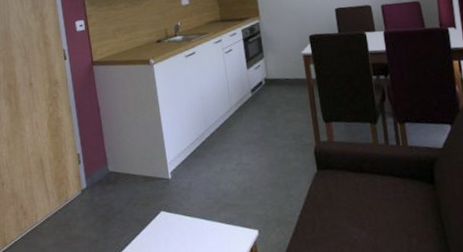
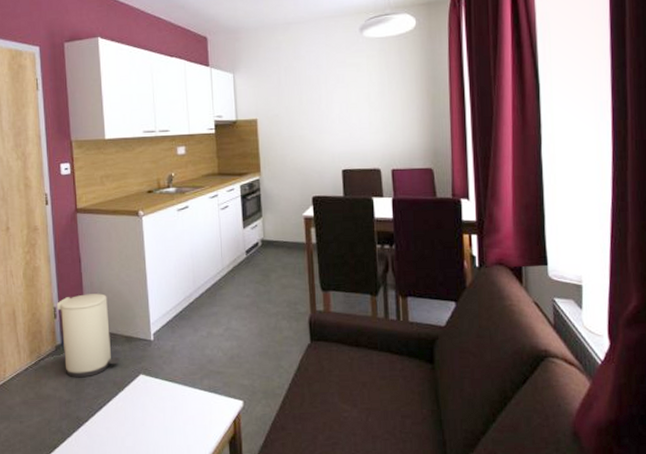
pedal bin: none [79,138,142,218] -> present [56,293,121,378]

